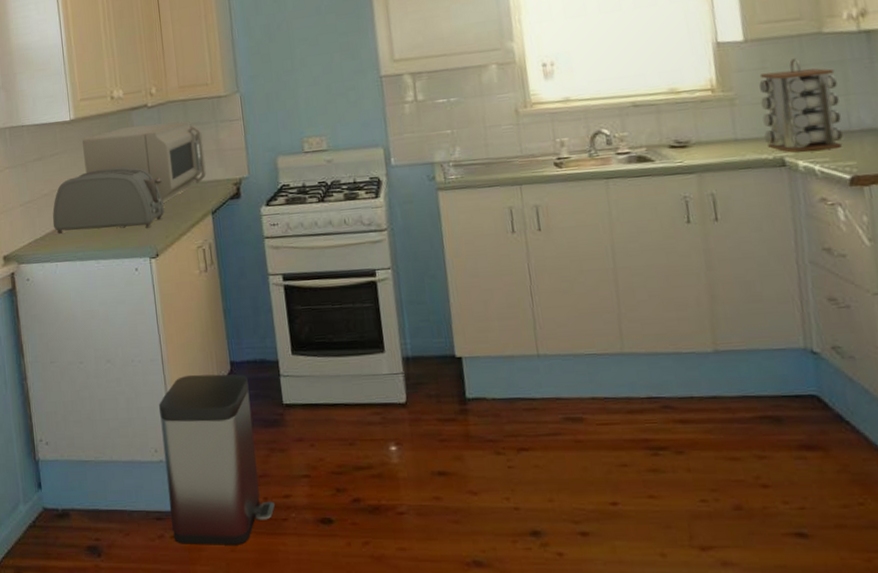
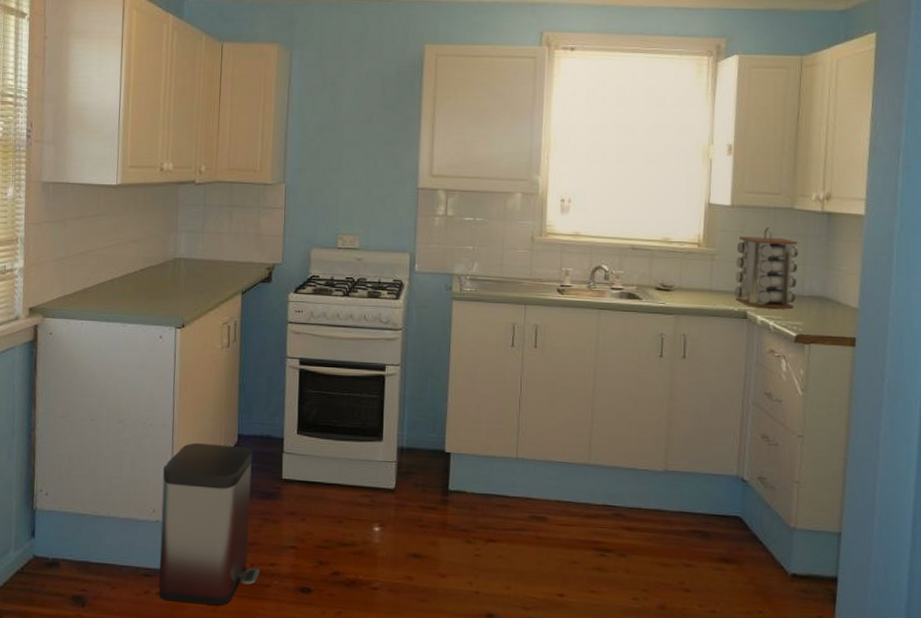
toaster: present [52,167,165,234] -> none [84,236,198,299]
microwave: present [82,121,207,203] -> none [124,199,244,277]

